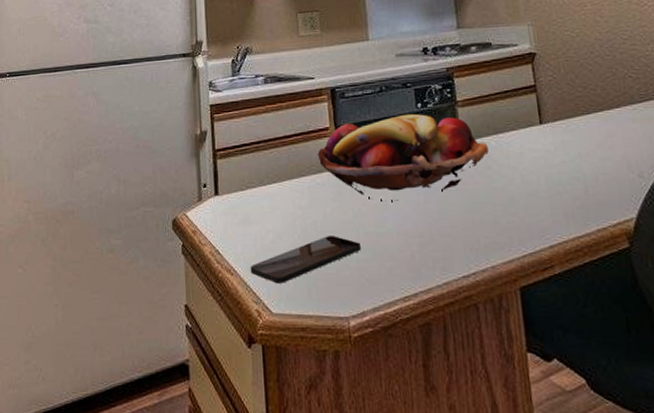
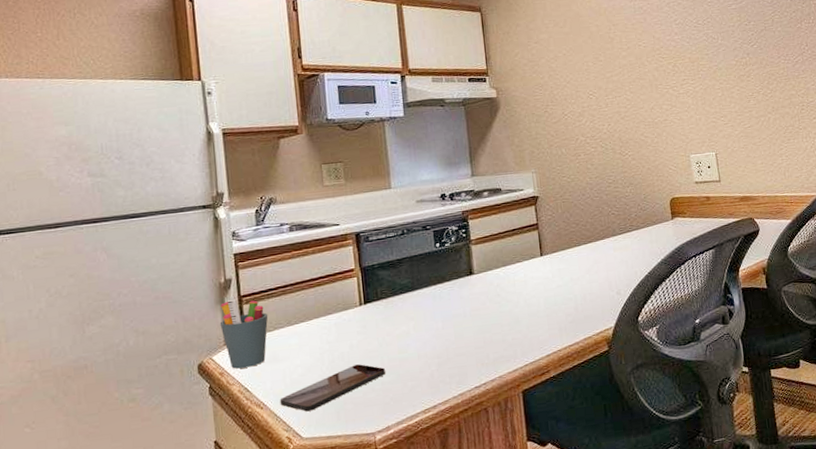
pen holder: none [194,154,241,228] -> present [219,300,268,369]
fruit basket: present [317,113,489,202] -> none [343,252,498,331]

